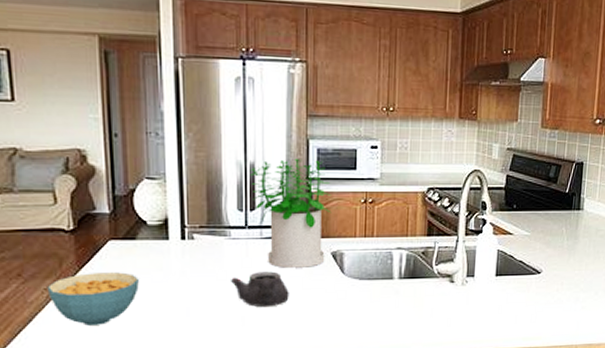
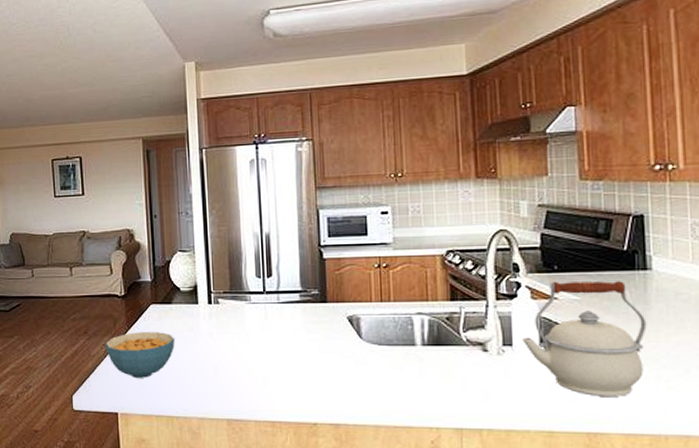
teapot: present [231,271,289,308] -> none [253,334,308,369]
potted plant: present [250,159,332,268] -> none [265,228,345,332]
kettle: none [483,219,575,317] -> present [522,281,647,397]

